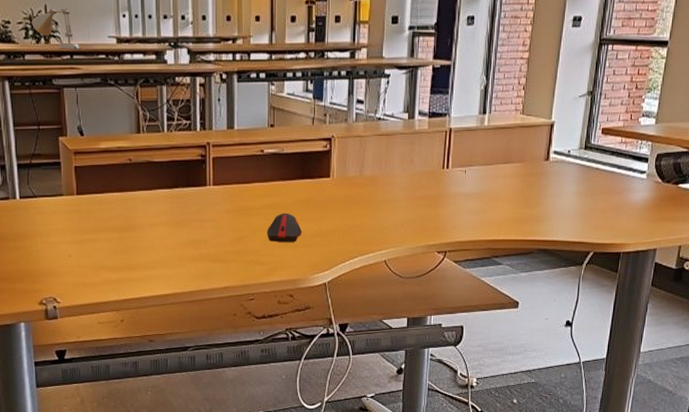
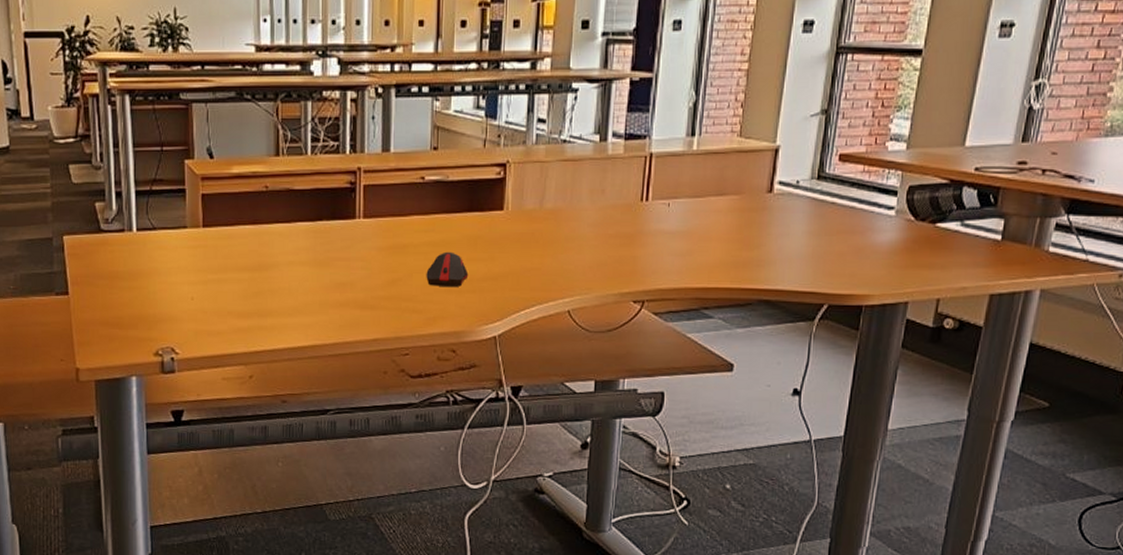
desk lamp: present [31,8,82,50] -> none [158,11,215,60]

